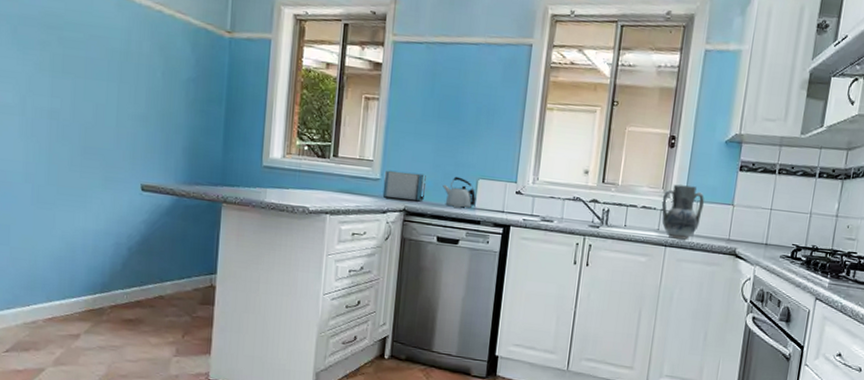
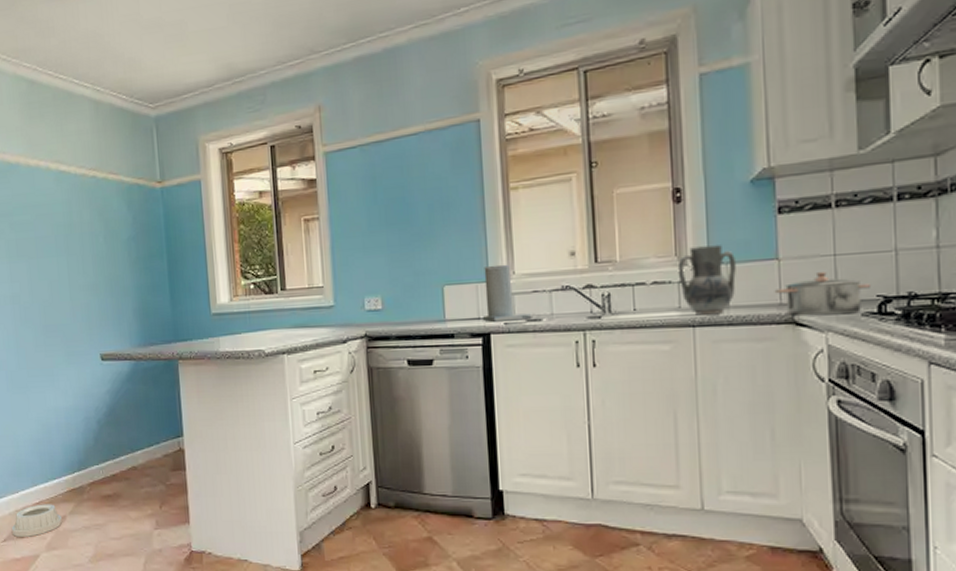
pet bowl: none [16,319,75,351] -> present [11,504,62,537]
toaster: present [382,171,426,202] -> none [337,293,386,327]
kettle: present [443,176,475,209] -> none [404,287,444,323]
paper towel: none [505,169,546,220] -> present [482,264,532,322]
cooking pot: none [726,220,791,256] -> present [774,272,872,317]

